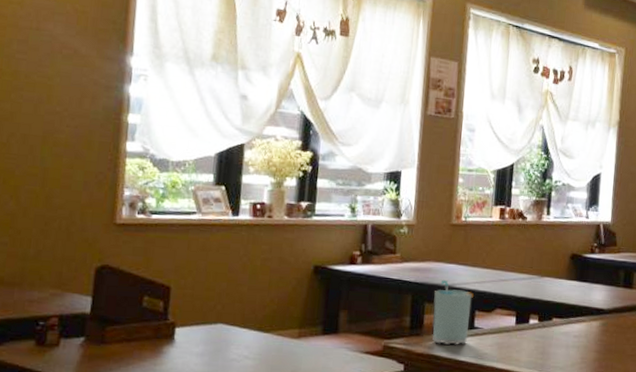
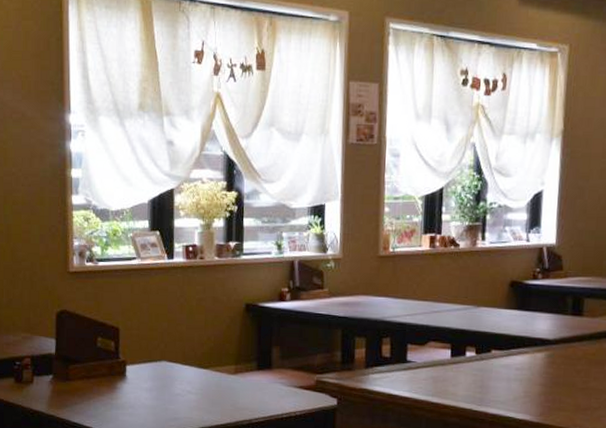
cup: present [432,279,474,345] -> none [363,313,405,379]

